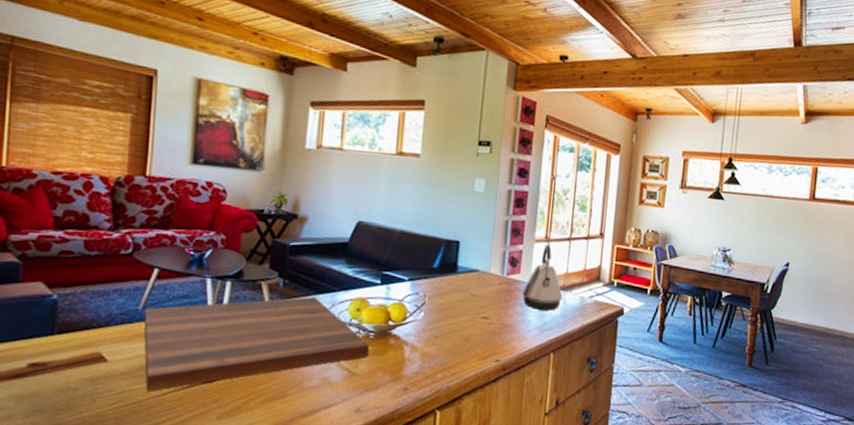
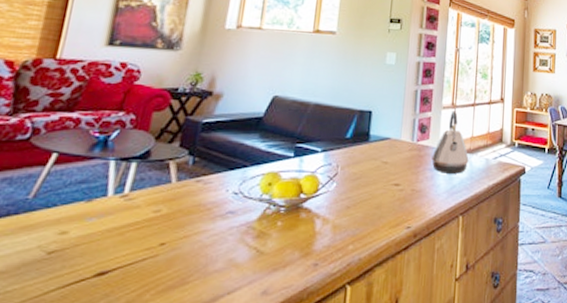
cutting board: present [143,296,369,391] -> none [24,173,279,291]

